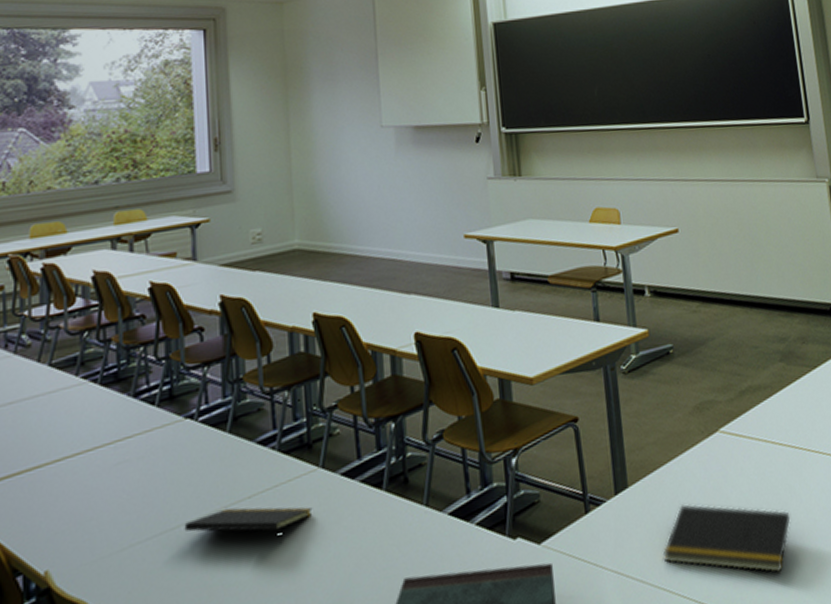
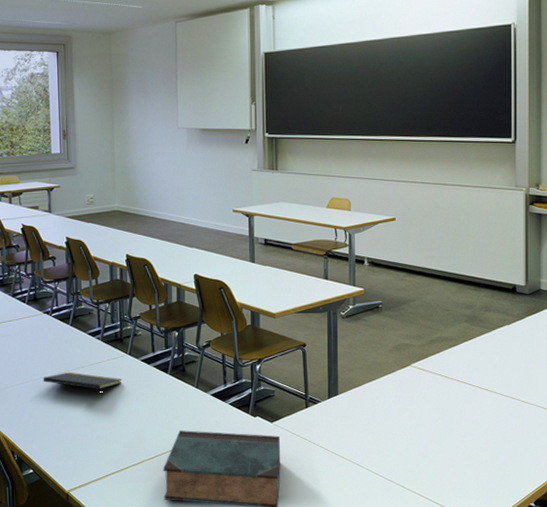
notepad: present [662,504,791,574] -> none [359,412,459,467]

